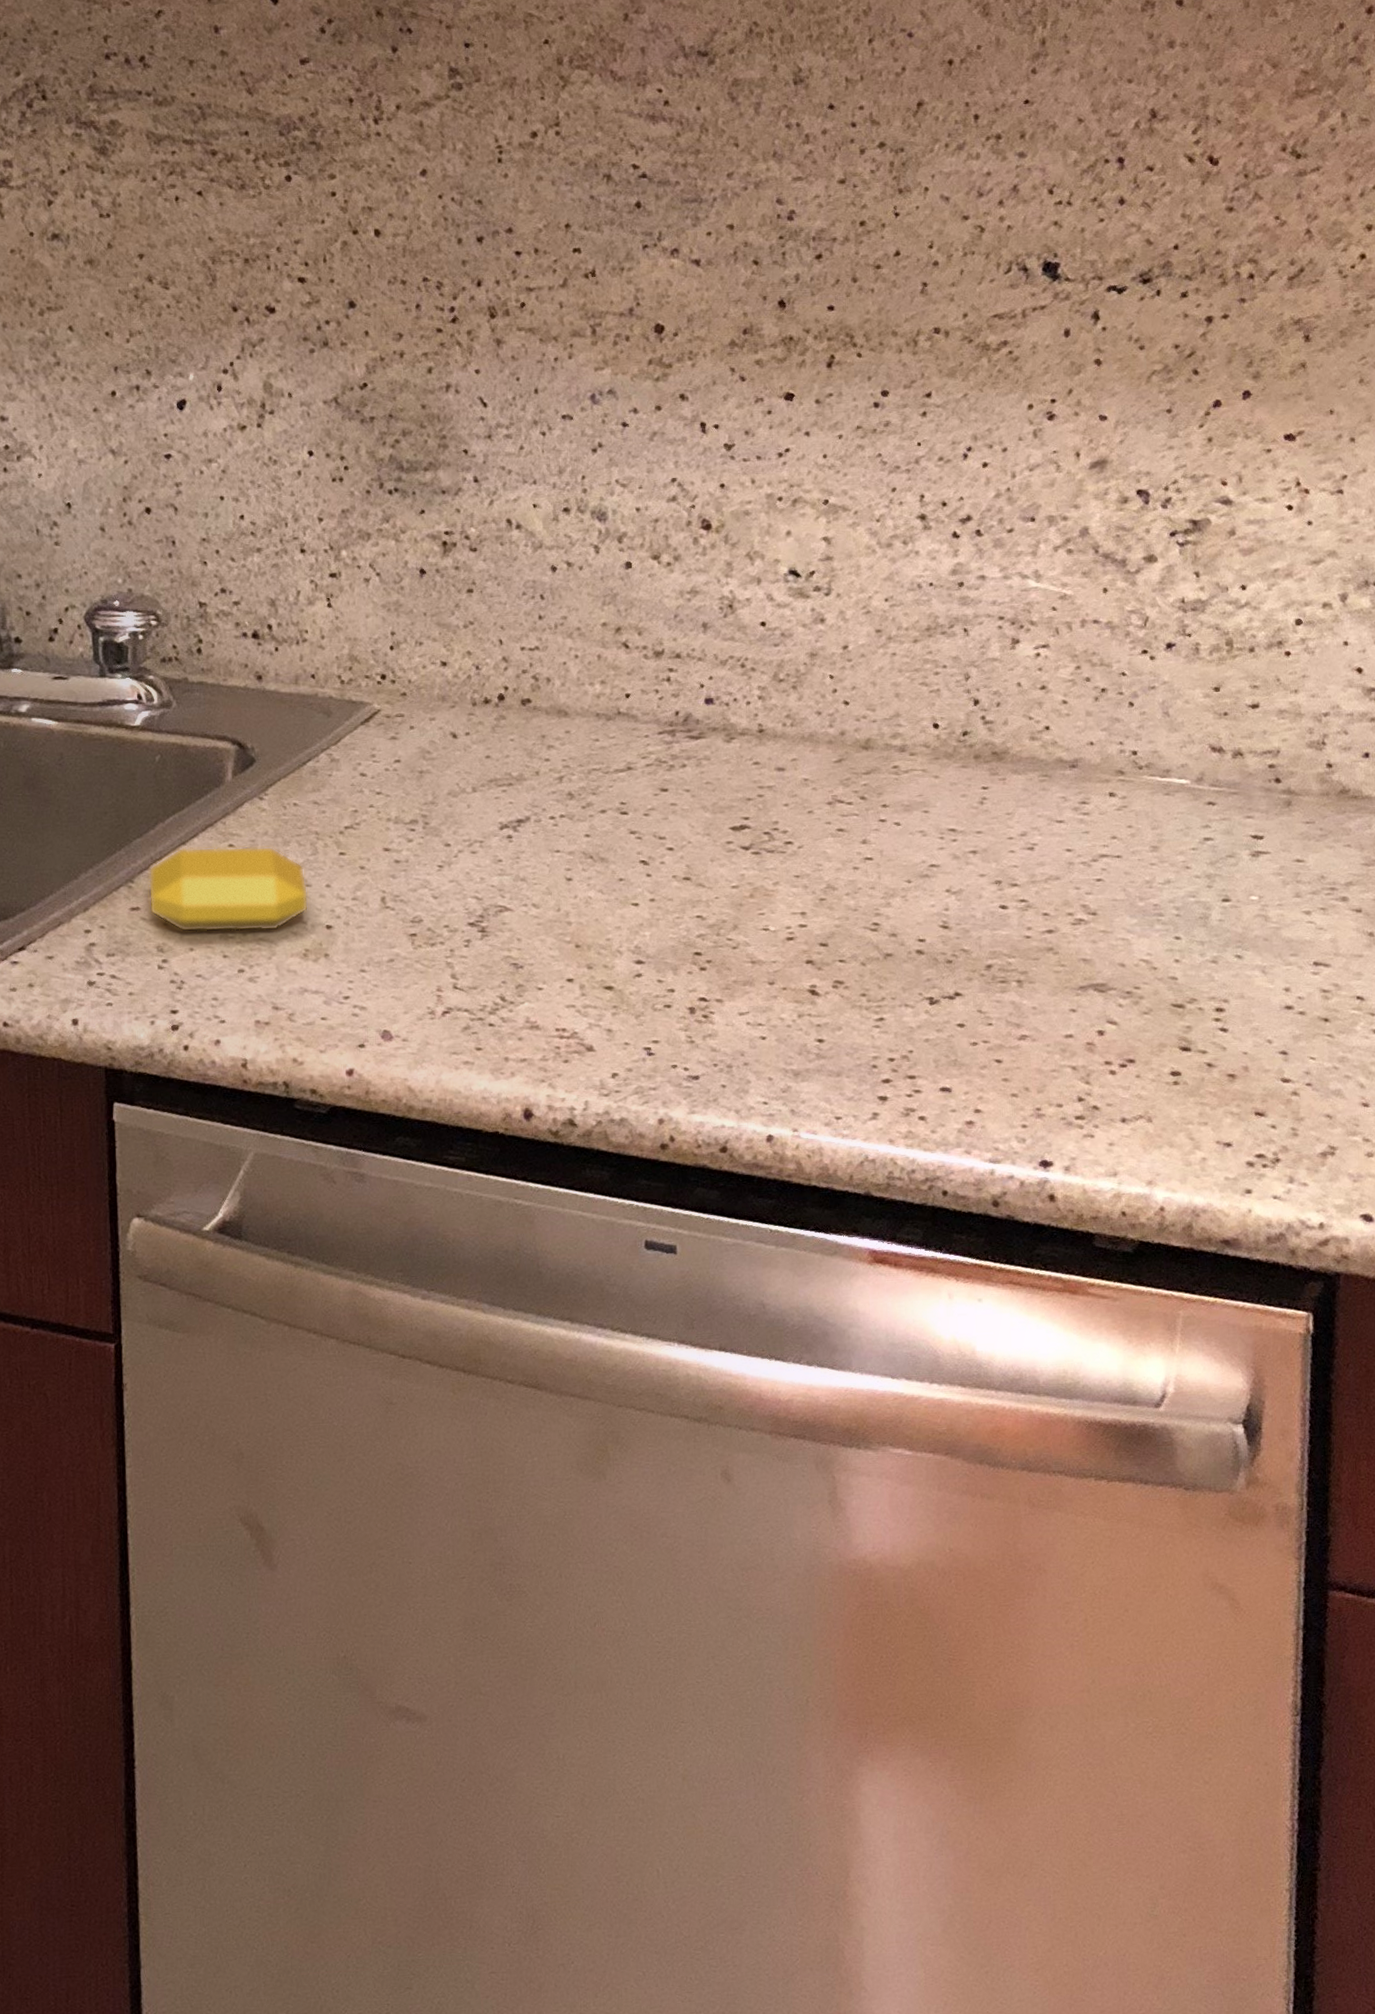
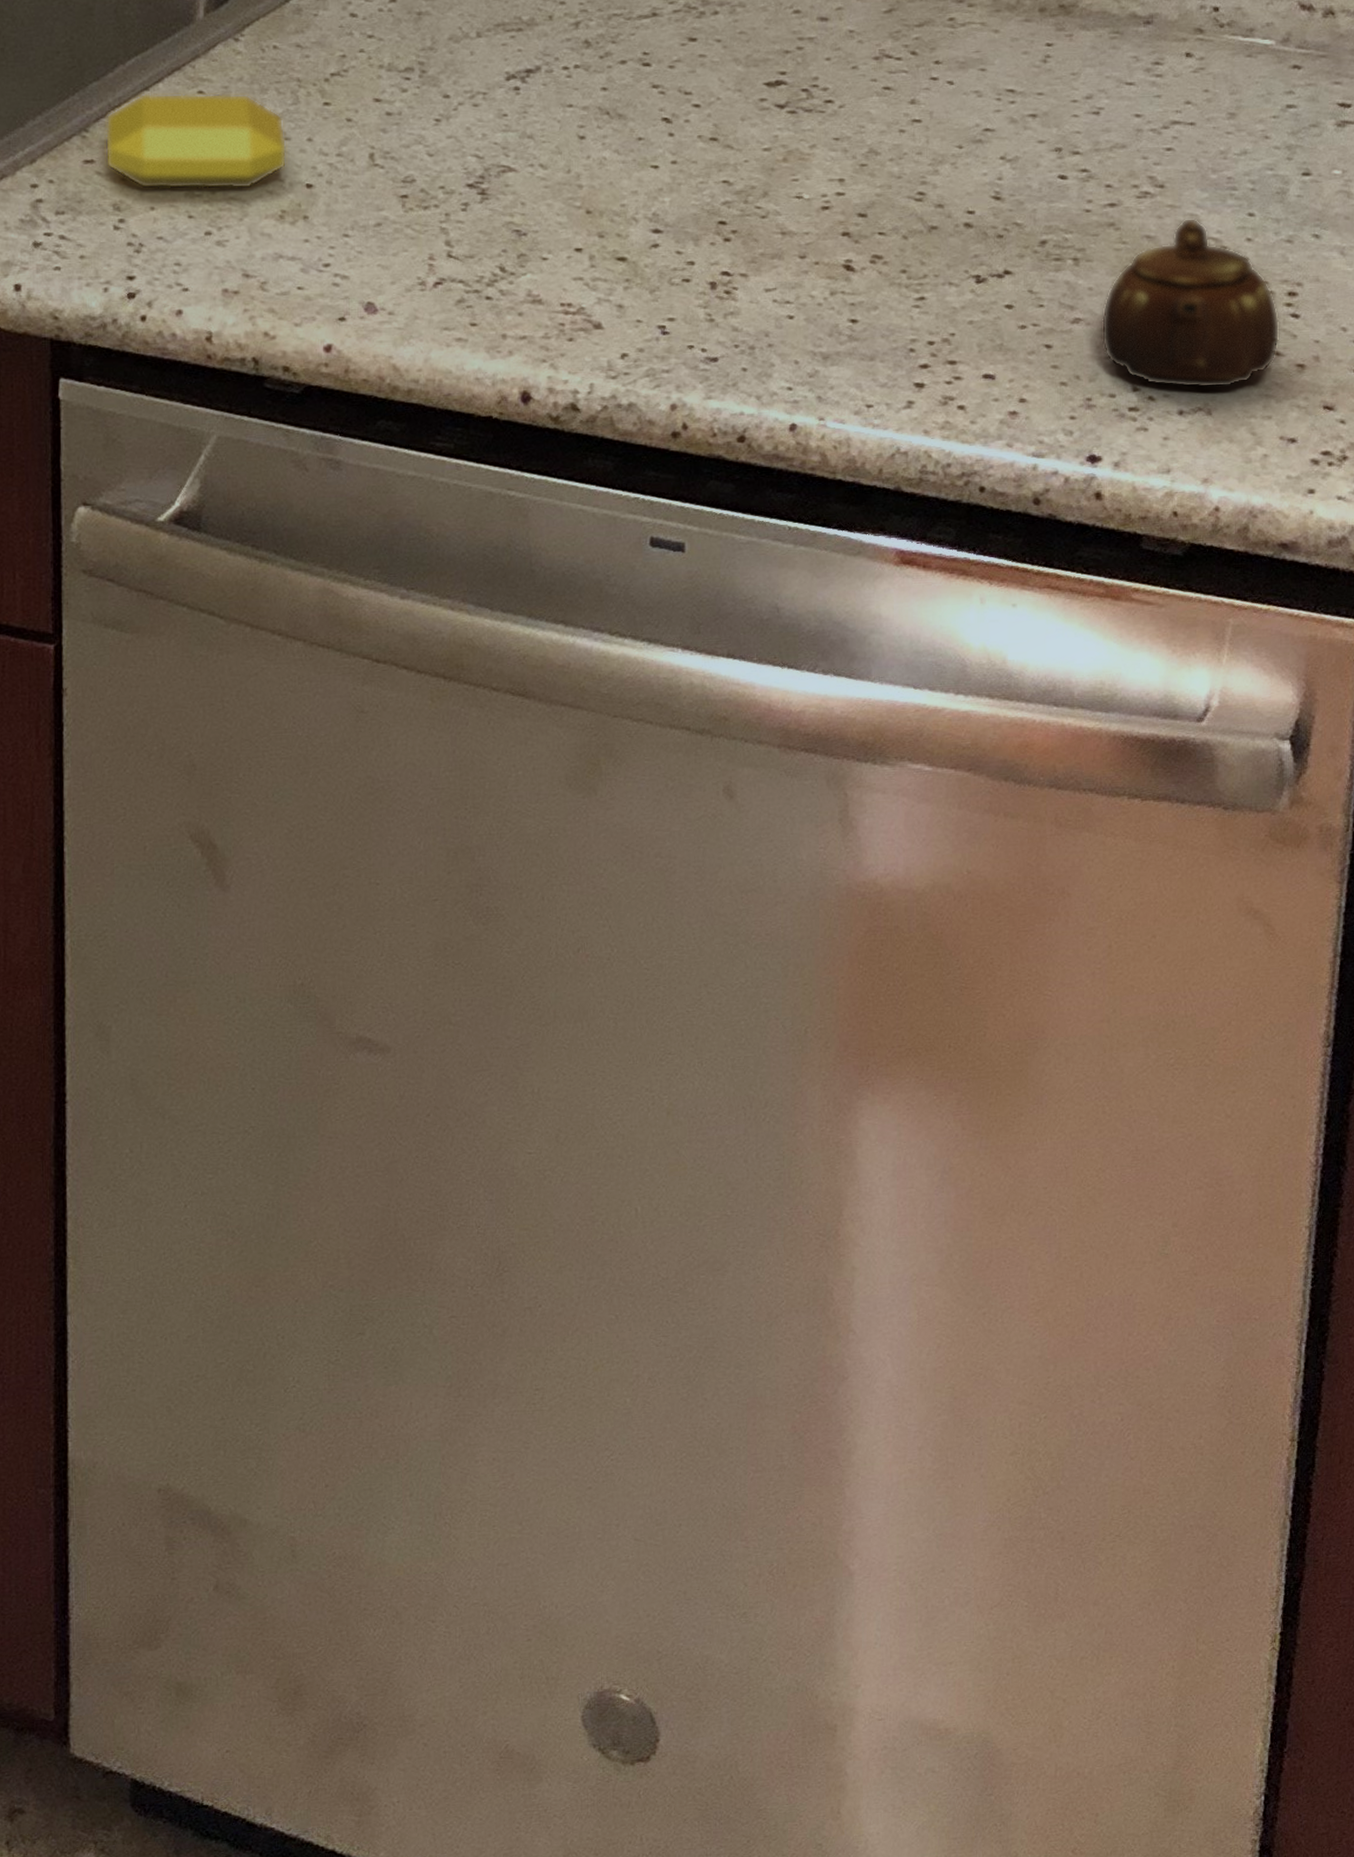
teapot: none [1045,941,1211,1098] -> present [1101,217,1280,389]

